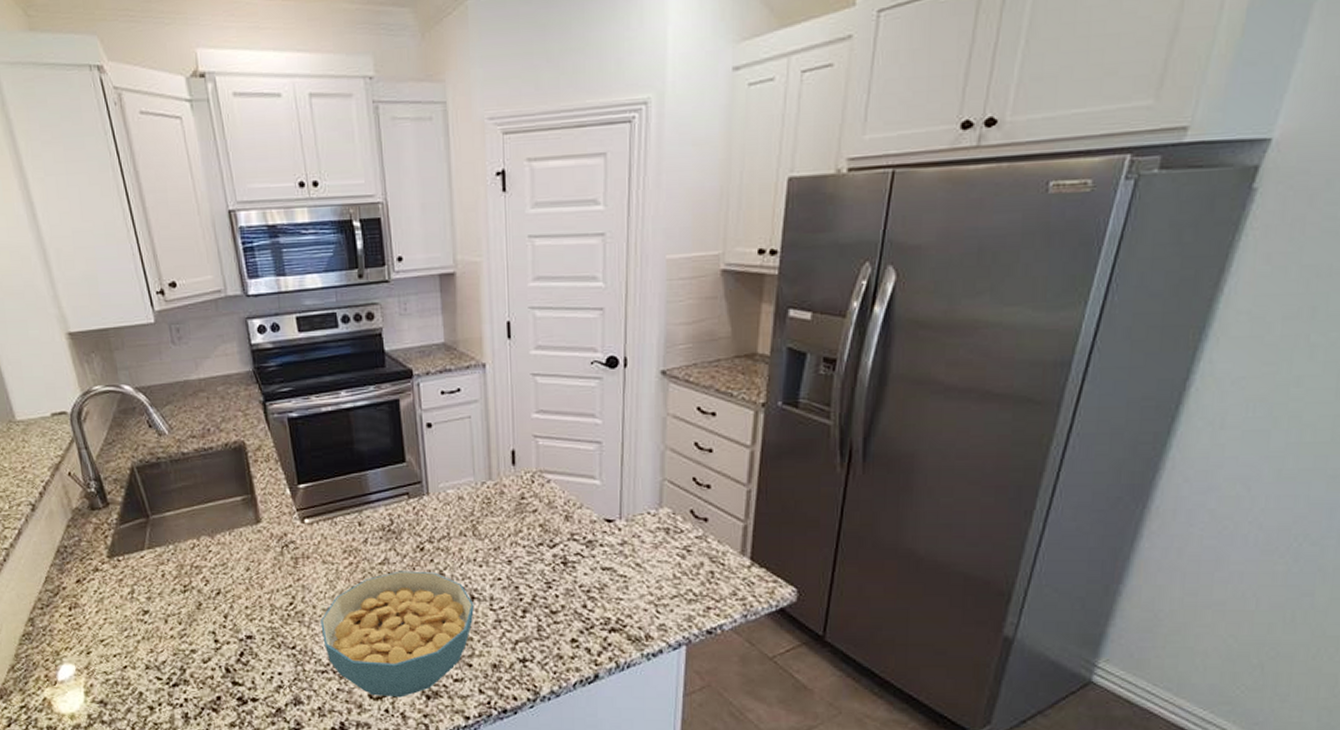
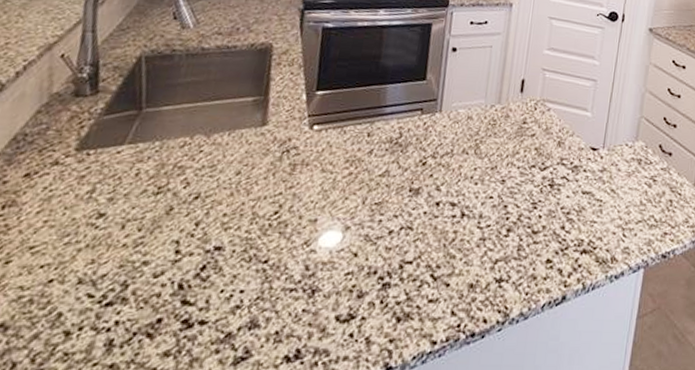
cereal bowl: present [320,571,474,698] -> none [300,184,463,320]

